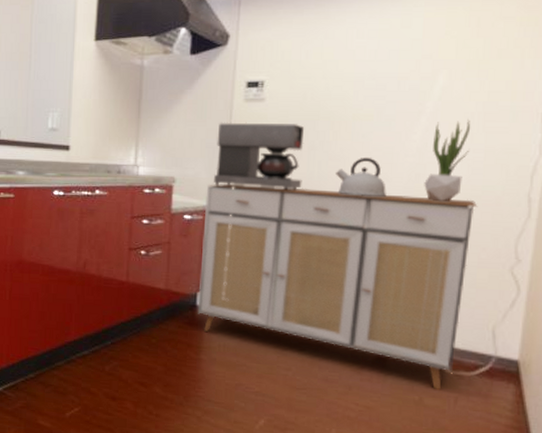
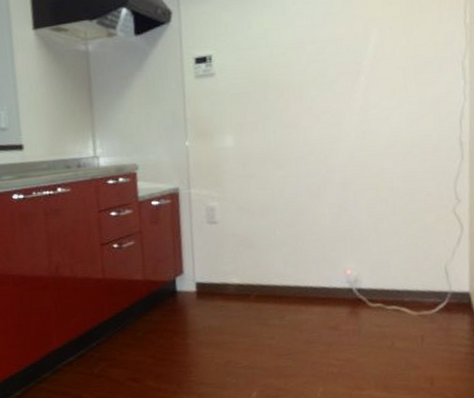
sideboard: present [197,184,478,391] -> none [170,149,419,333]
coffee maker: present [214,122,305,191] -> none [173,95,261,167]
kettle: present [336,157,386,196] -> none [291,120,339,160]
potted plant: present [424,120,471,202] -> none [370,74,406,155]

